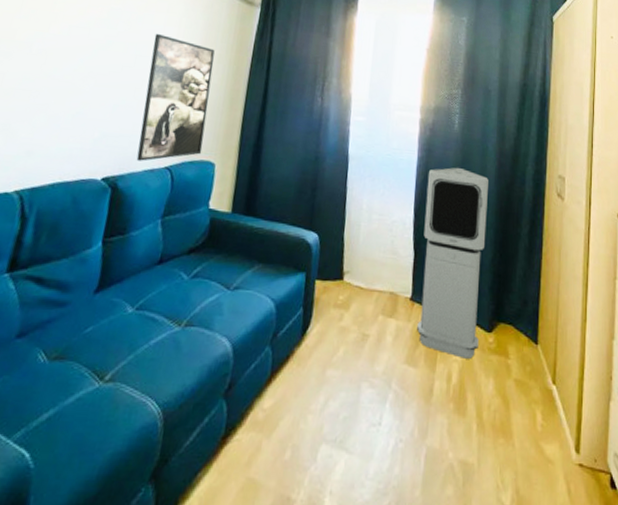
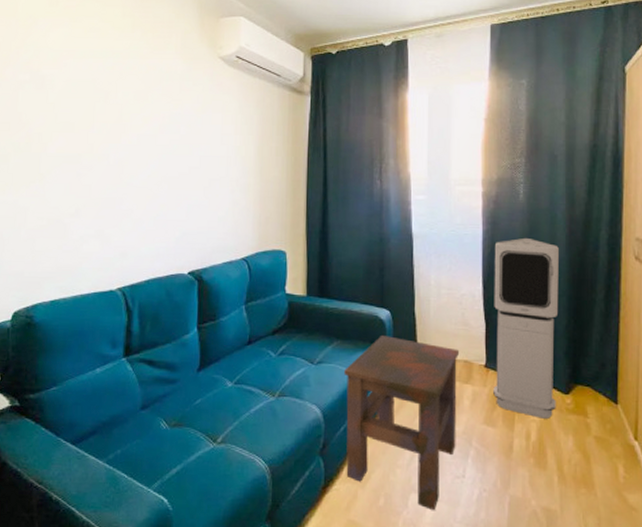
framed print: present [136,34,215,161] -> none [214,134,273,255]
side table: none [251,261,386,464] -> present [344,336,460,510]

